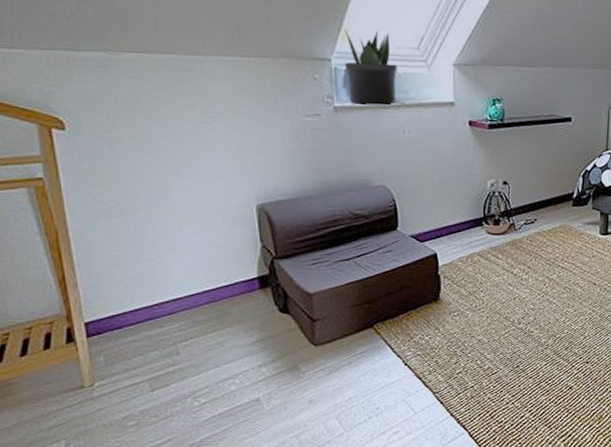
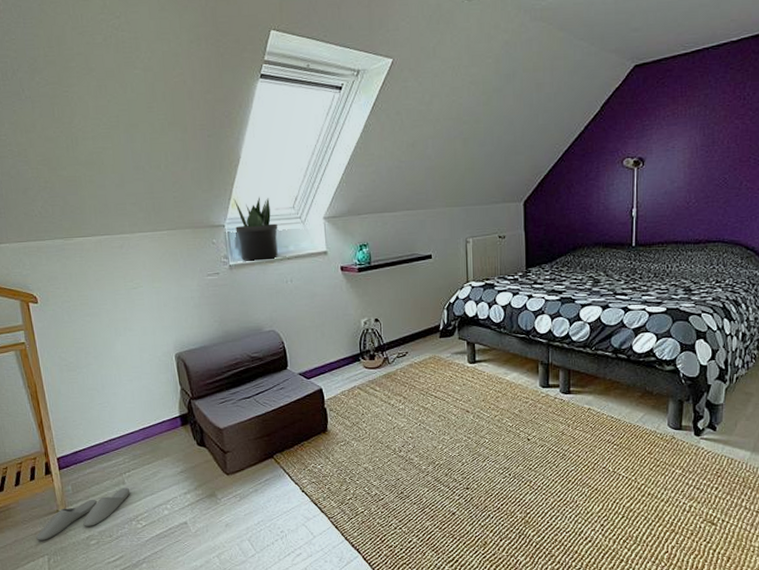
slippers: none [49,359,187,423] -> present [36,487,131,541]

